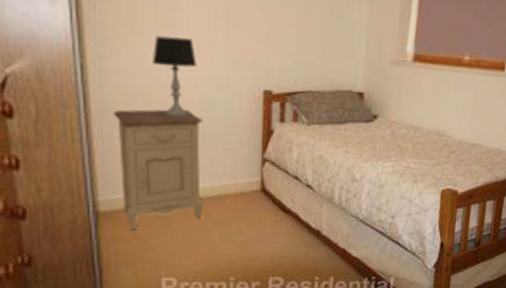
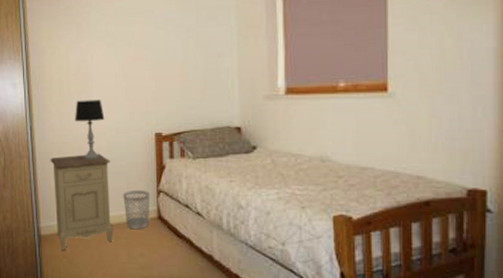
wastebasket: none [218,157,253,204] -> present [123,190,150,230]

